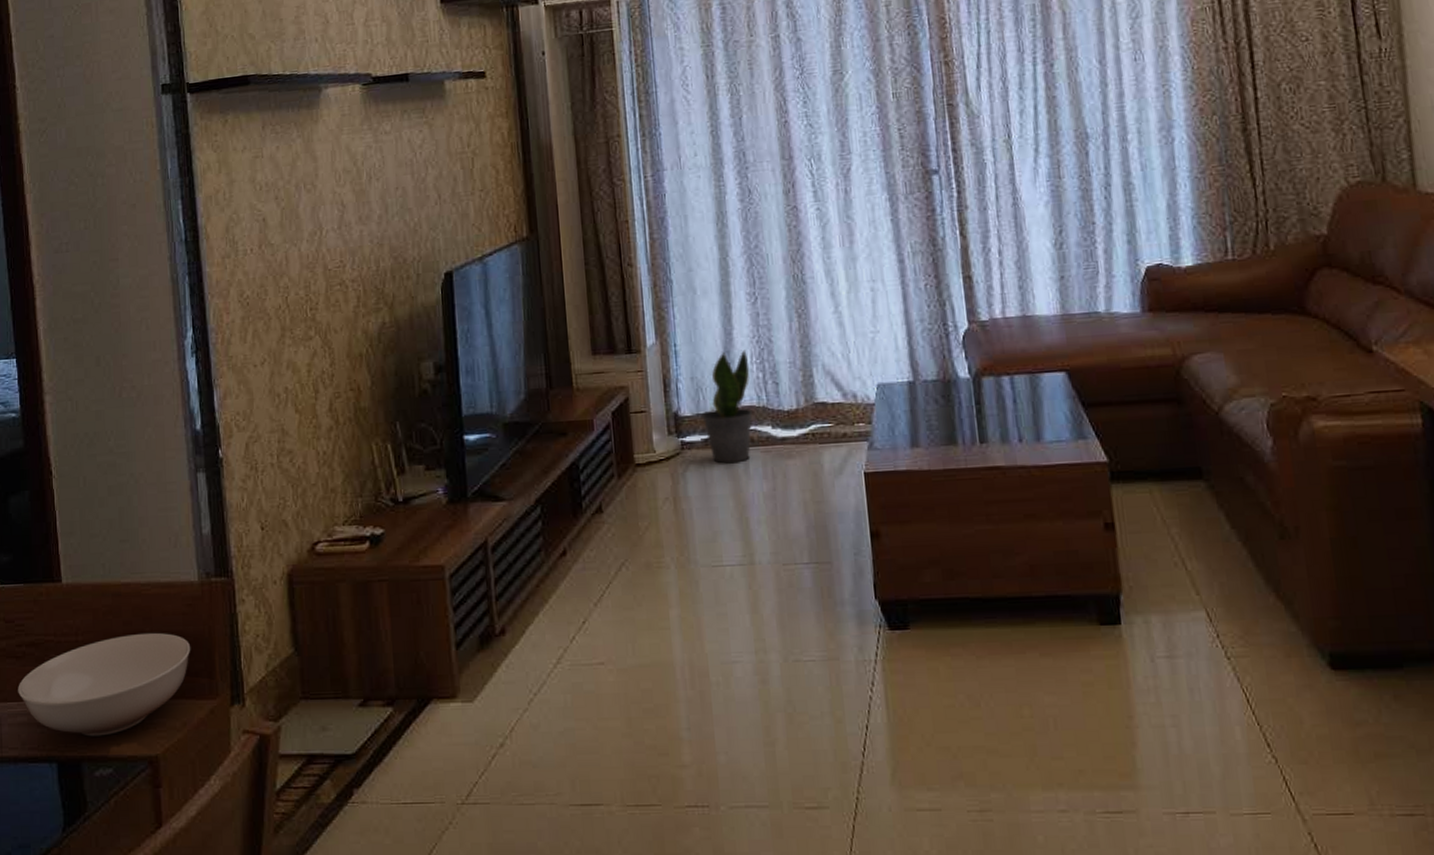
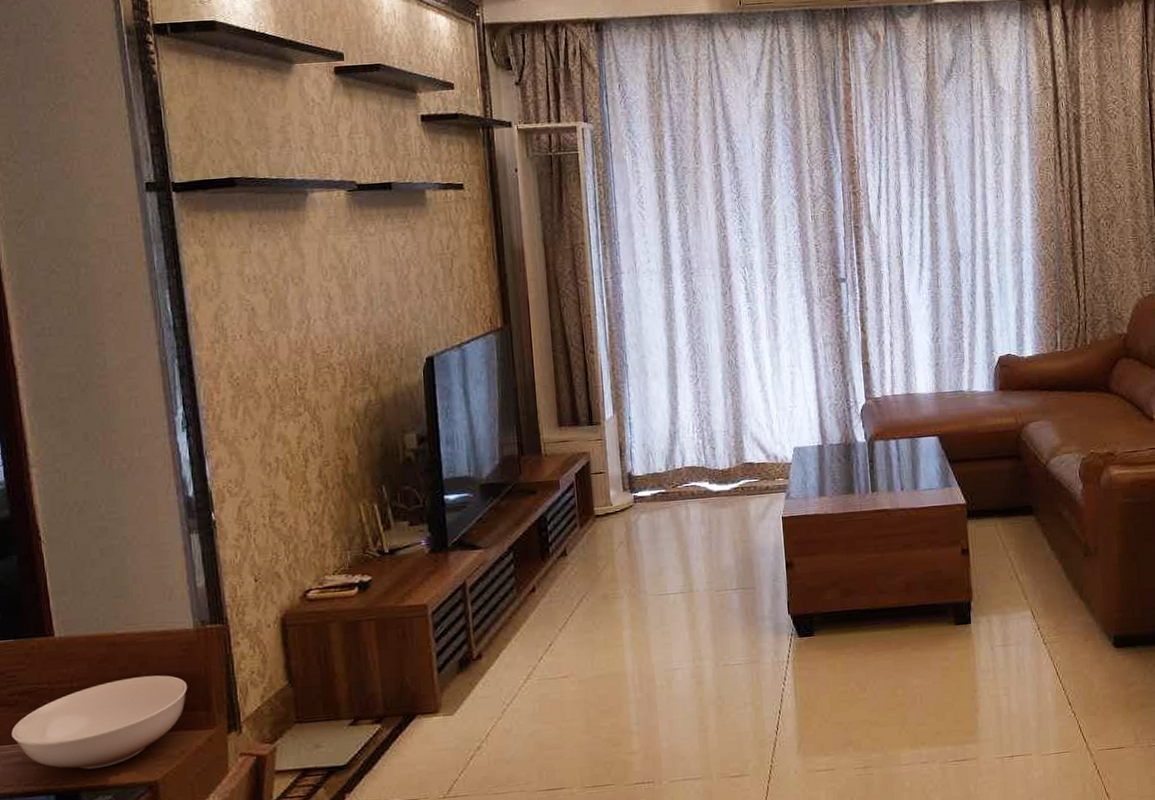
potted plant: present [702,349,753,464] -> none [651,421,693,513]

